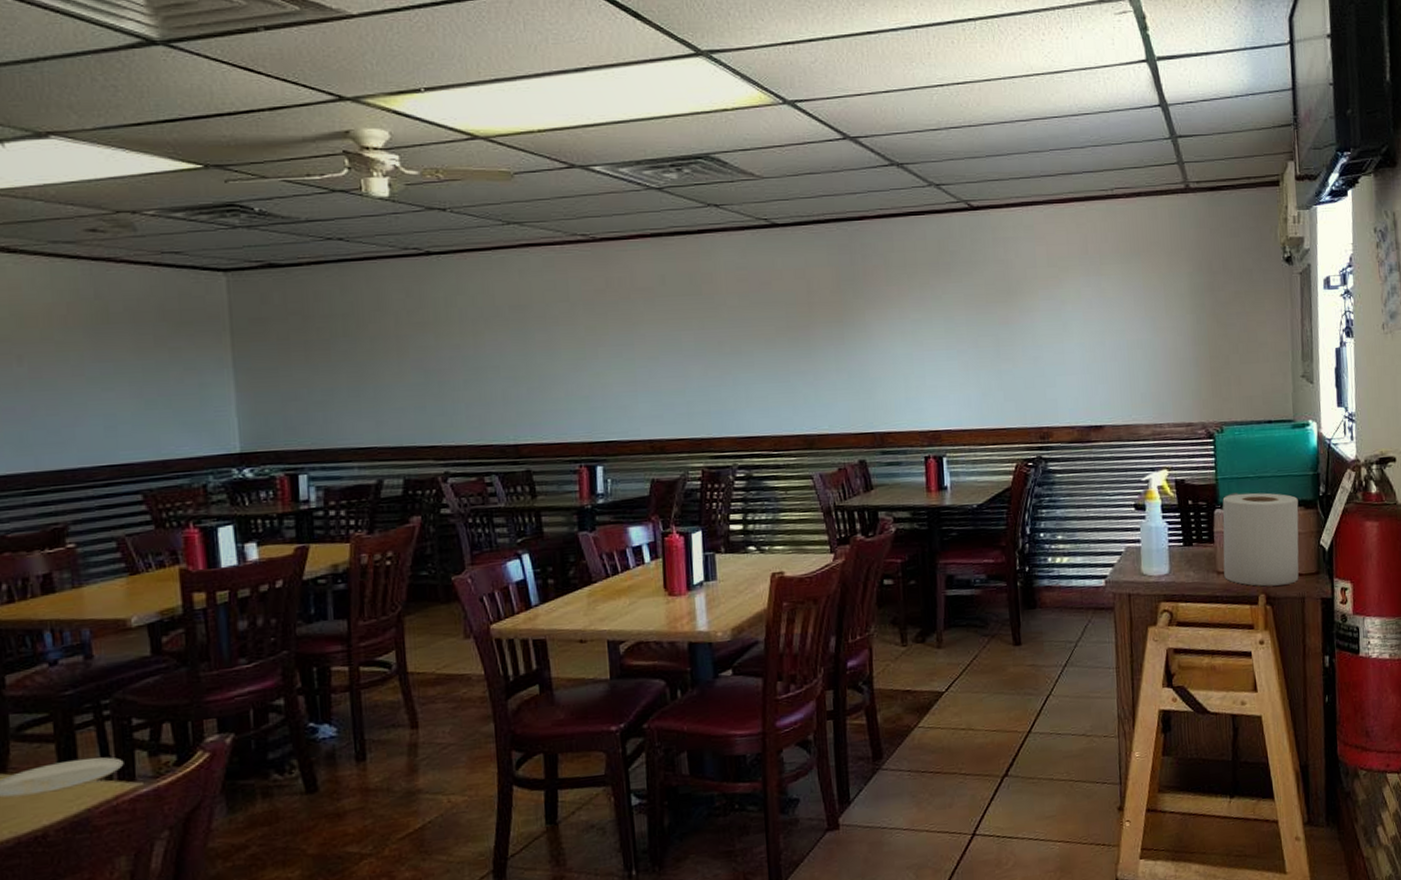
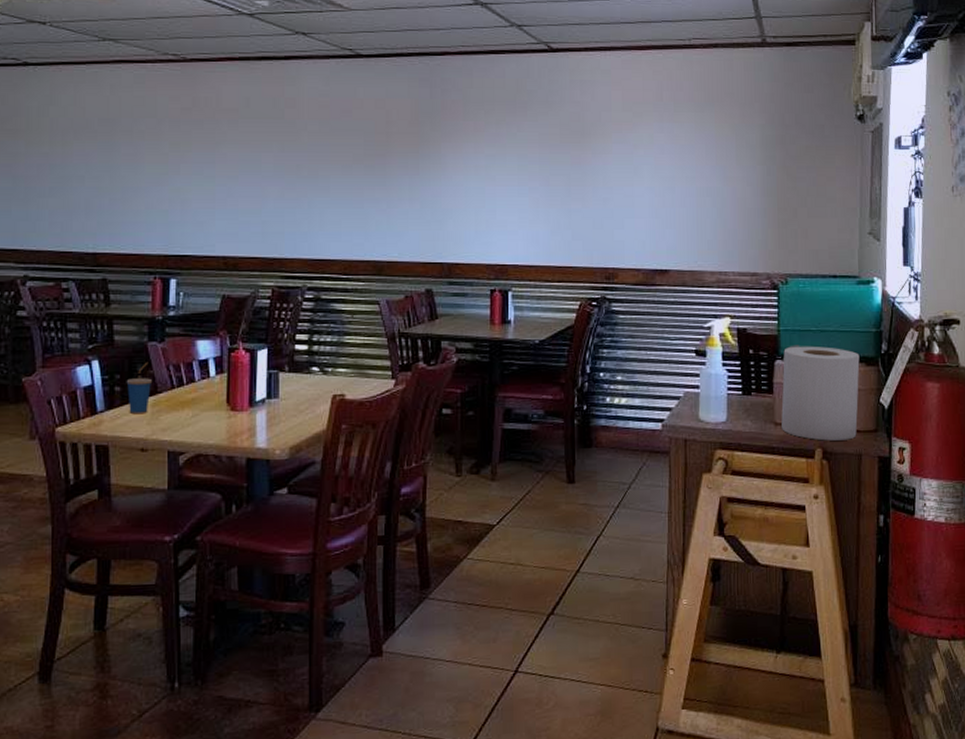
cup: none [559,552,587,607] -> present [126,362,153,415]

